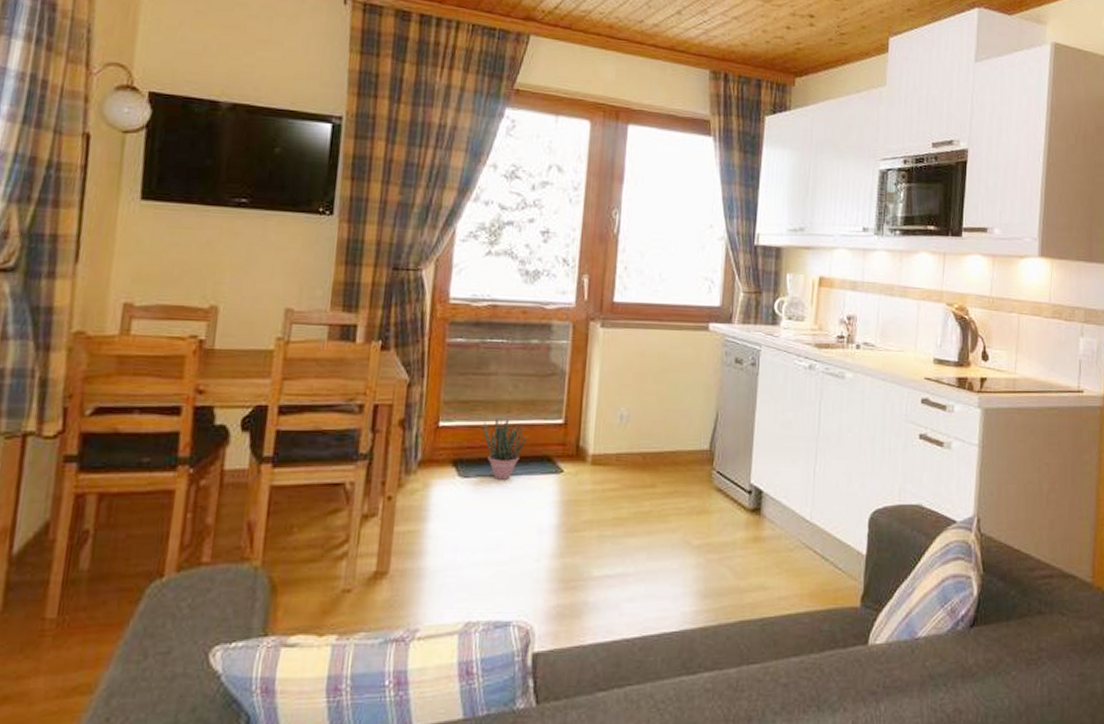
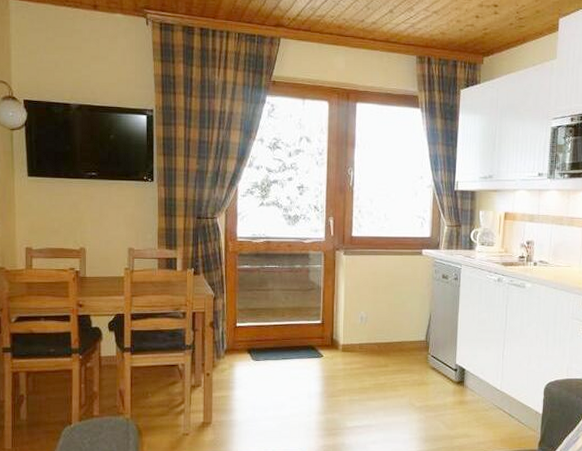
potted plant: present [483,417,528,480] -> none [267,319,297,362]

